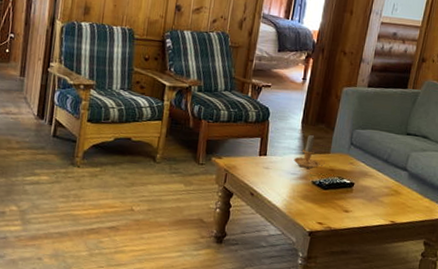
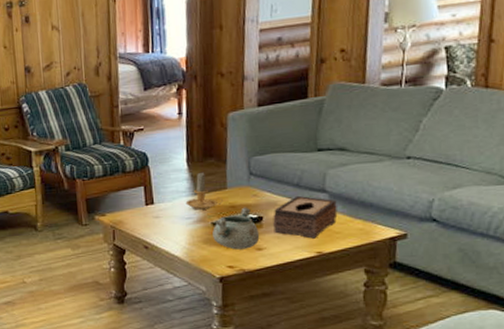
decorative bowl: none [310,172,349,210] -> present [212,207,260,250]
tissue box: none [361,169,413,209] -> present [273,195,338,239]

